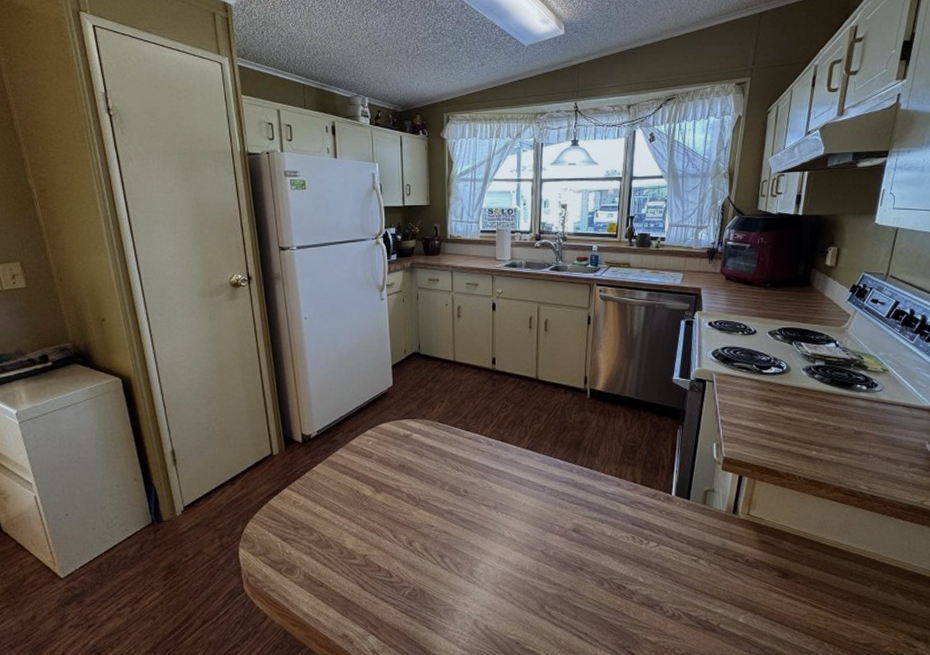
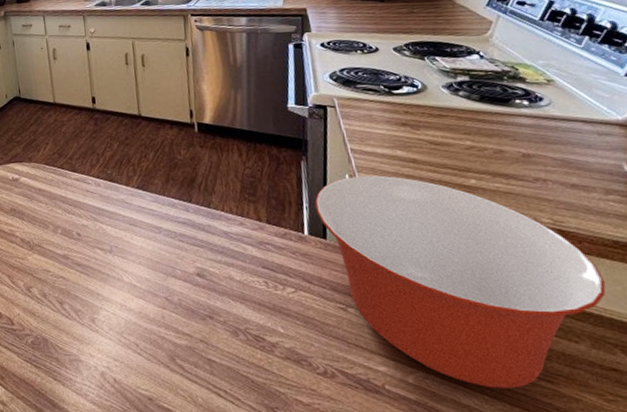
mixing bowl: none [684,445,898,625] -> present [314,175,606,389]

